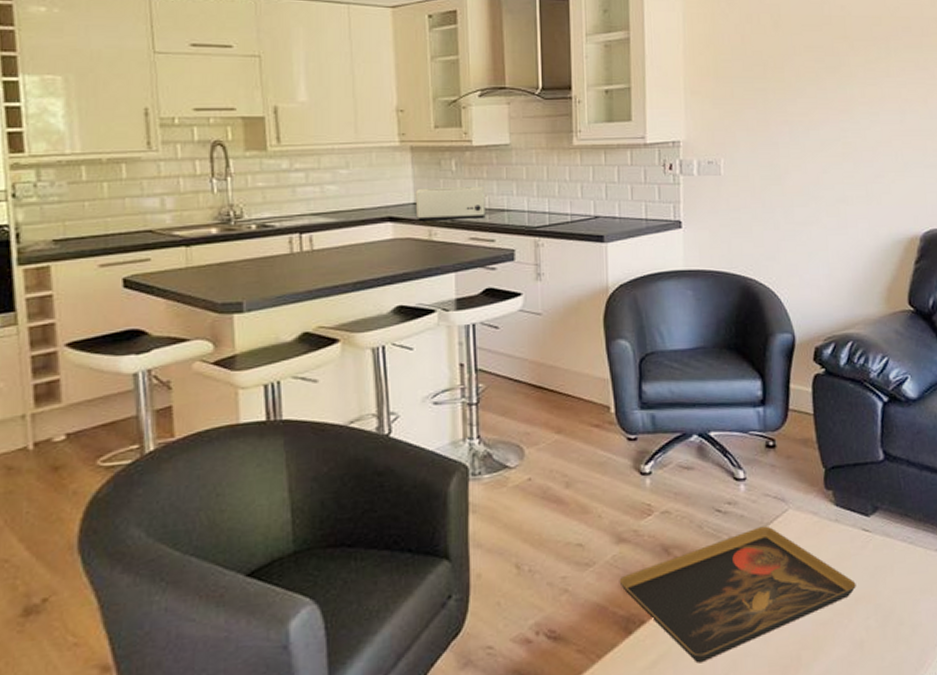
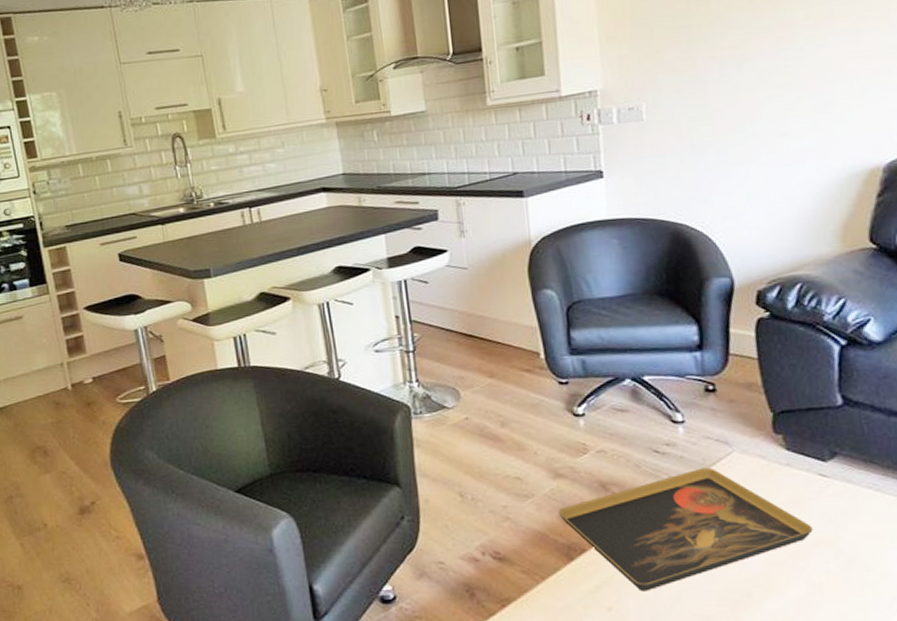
toaster: present [415,185,487,221] -> none [343,152,408,189]

